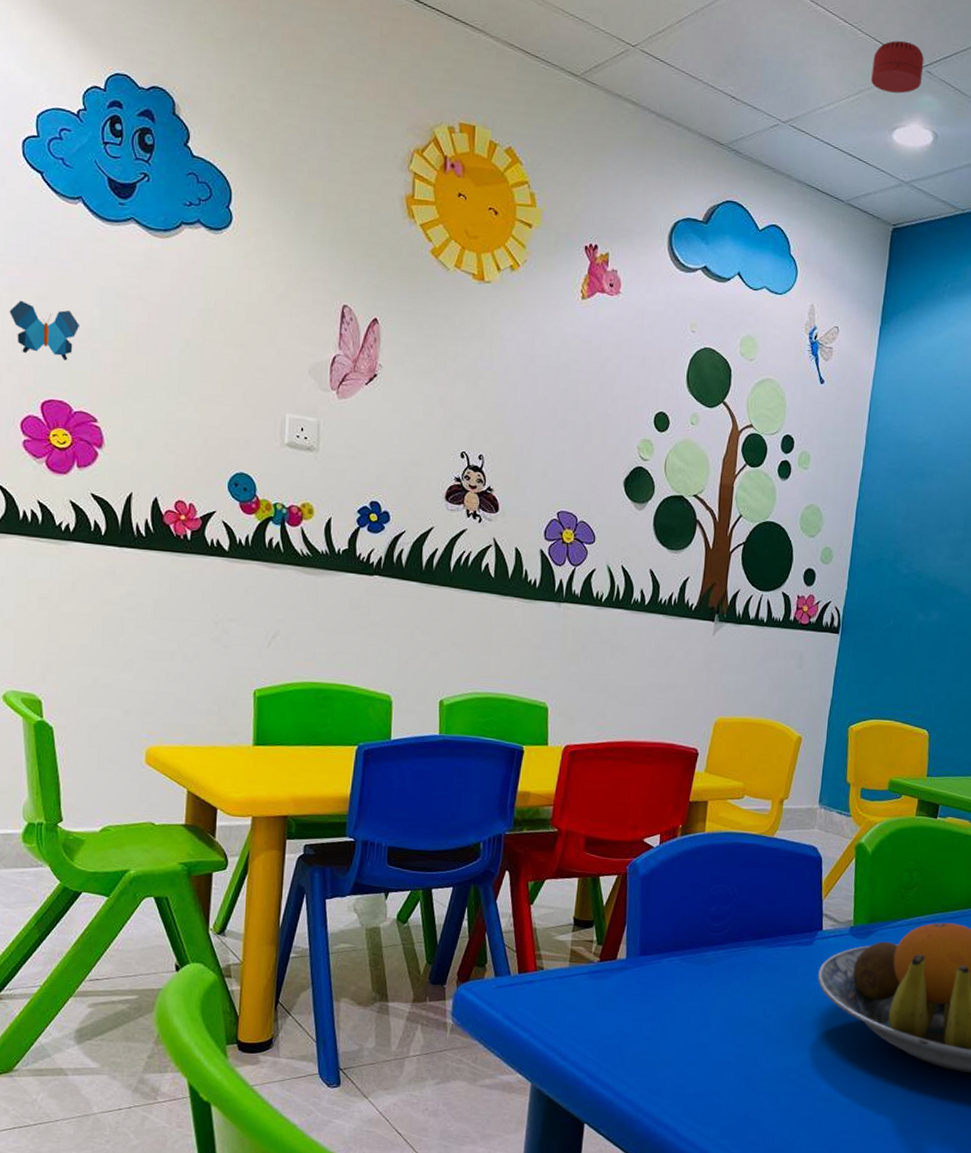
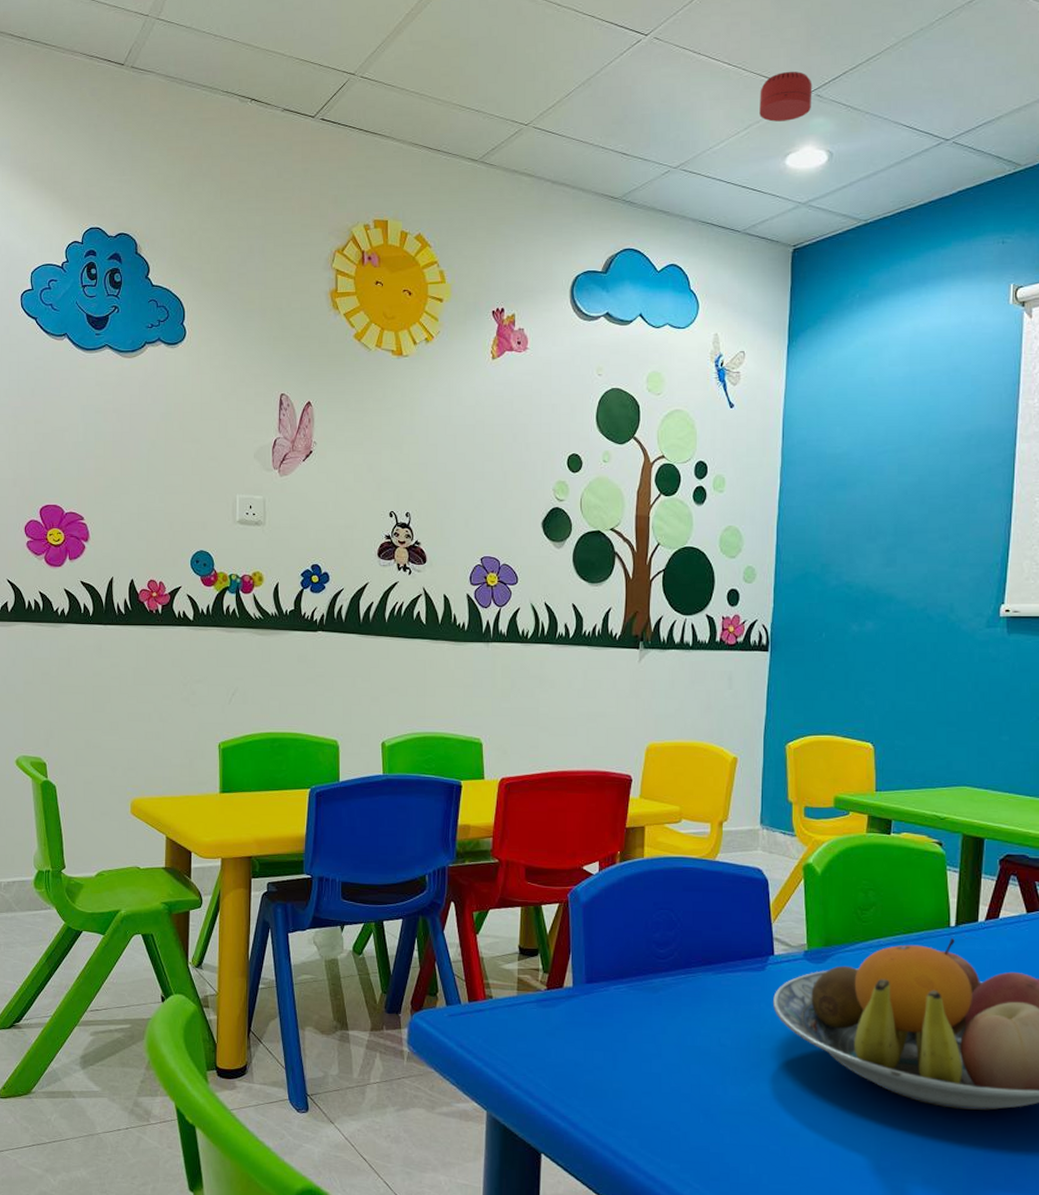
decorative butterfly: present [9,300,81,361] -> none [14,425,69,471]

